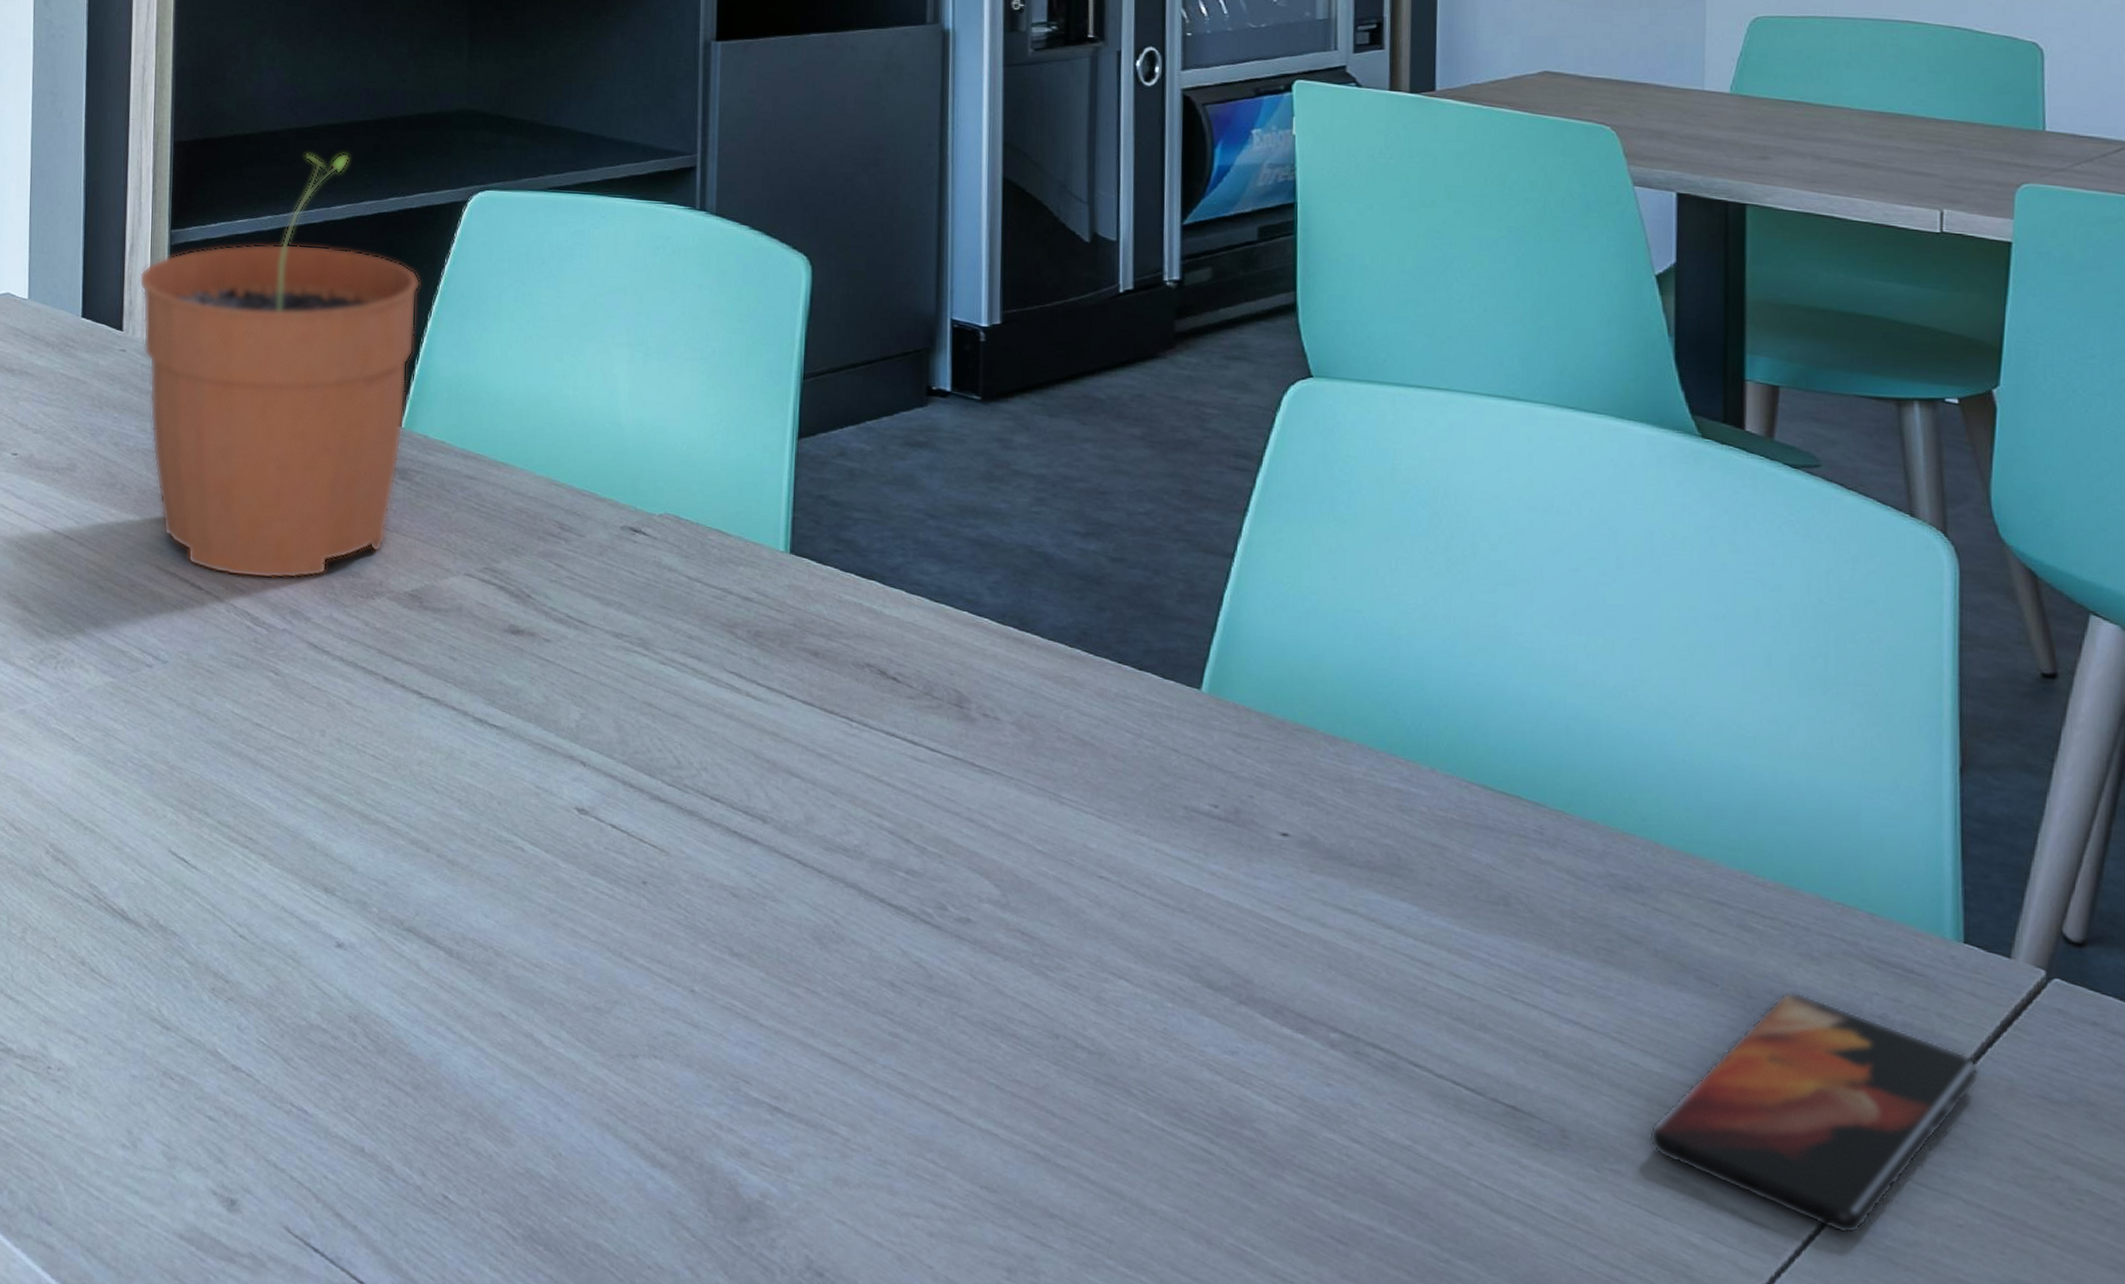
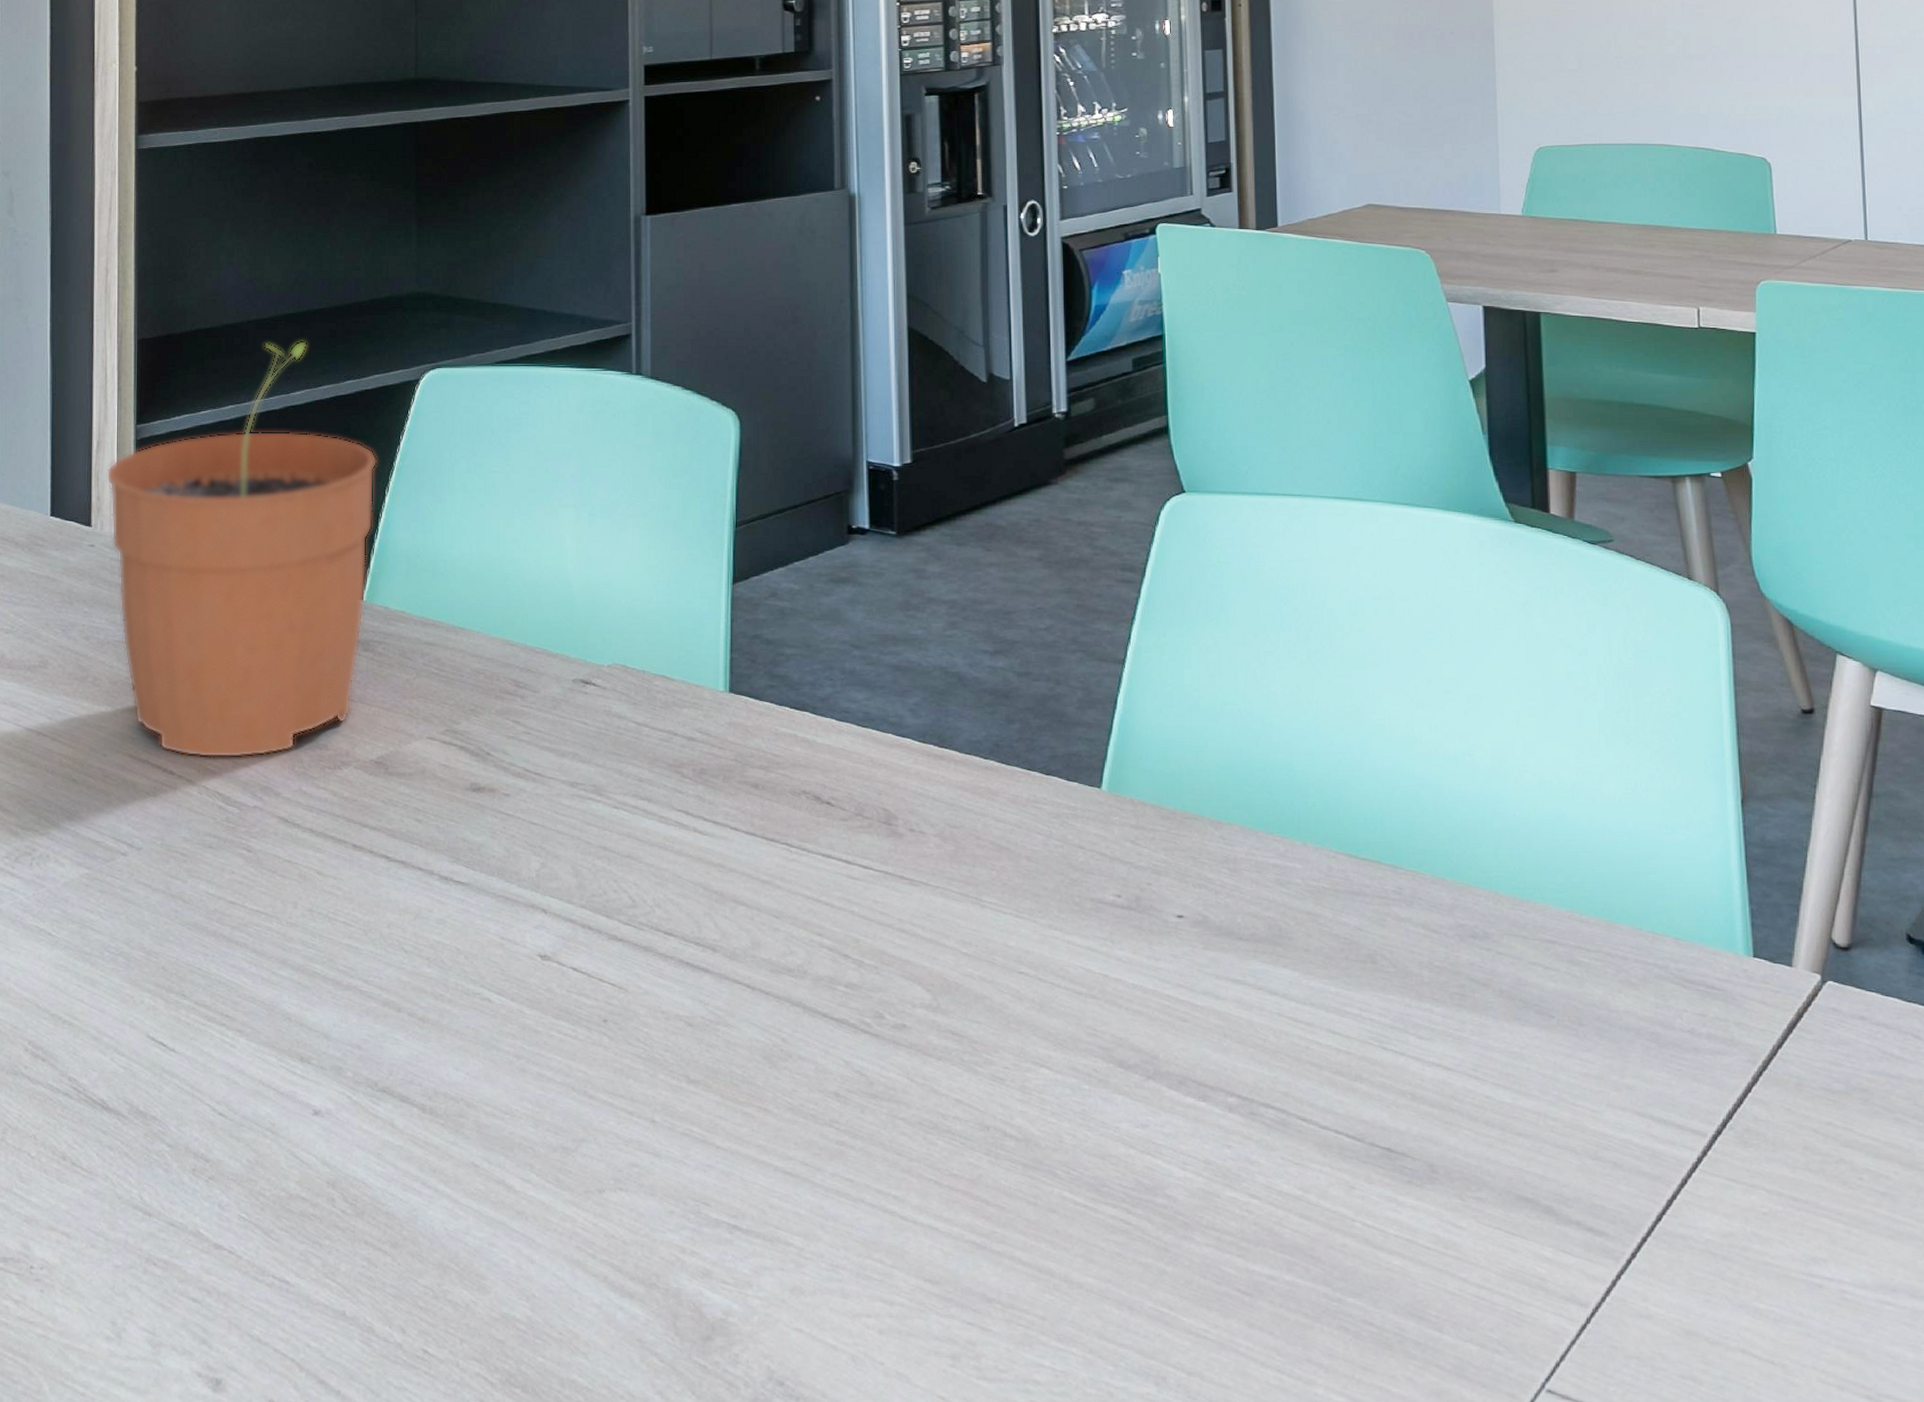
smartphone: present [1648,991,1979,1235] -> none [1503,1016,1773,1233]

